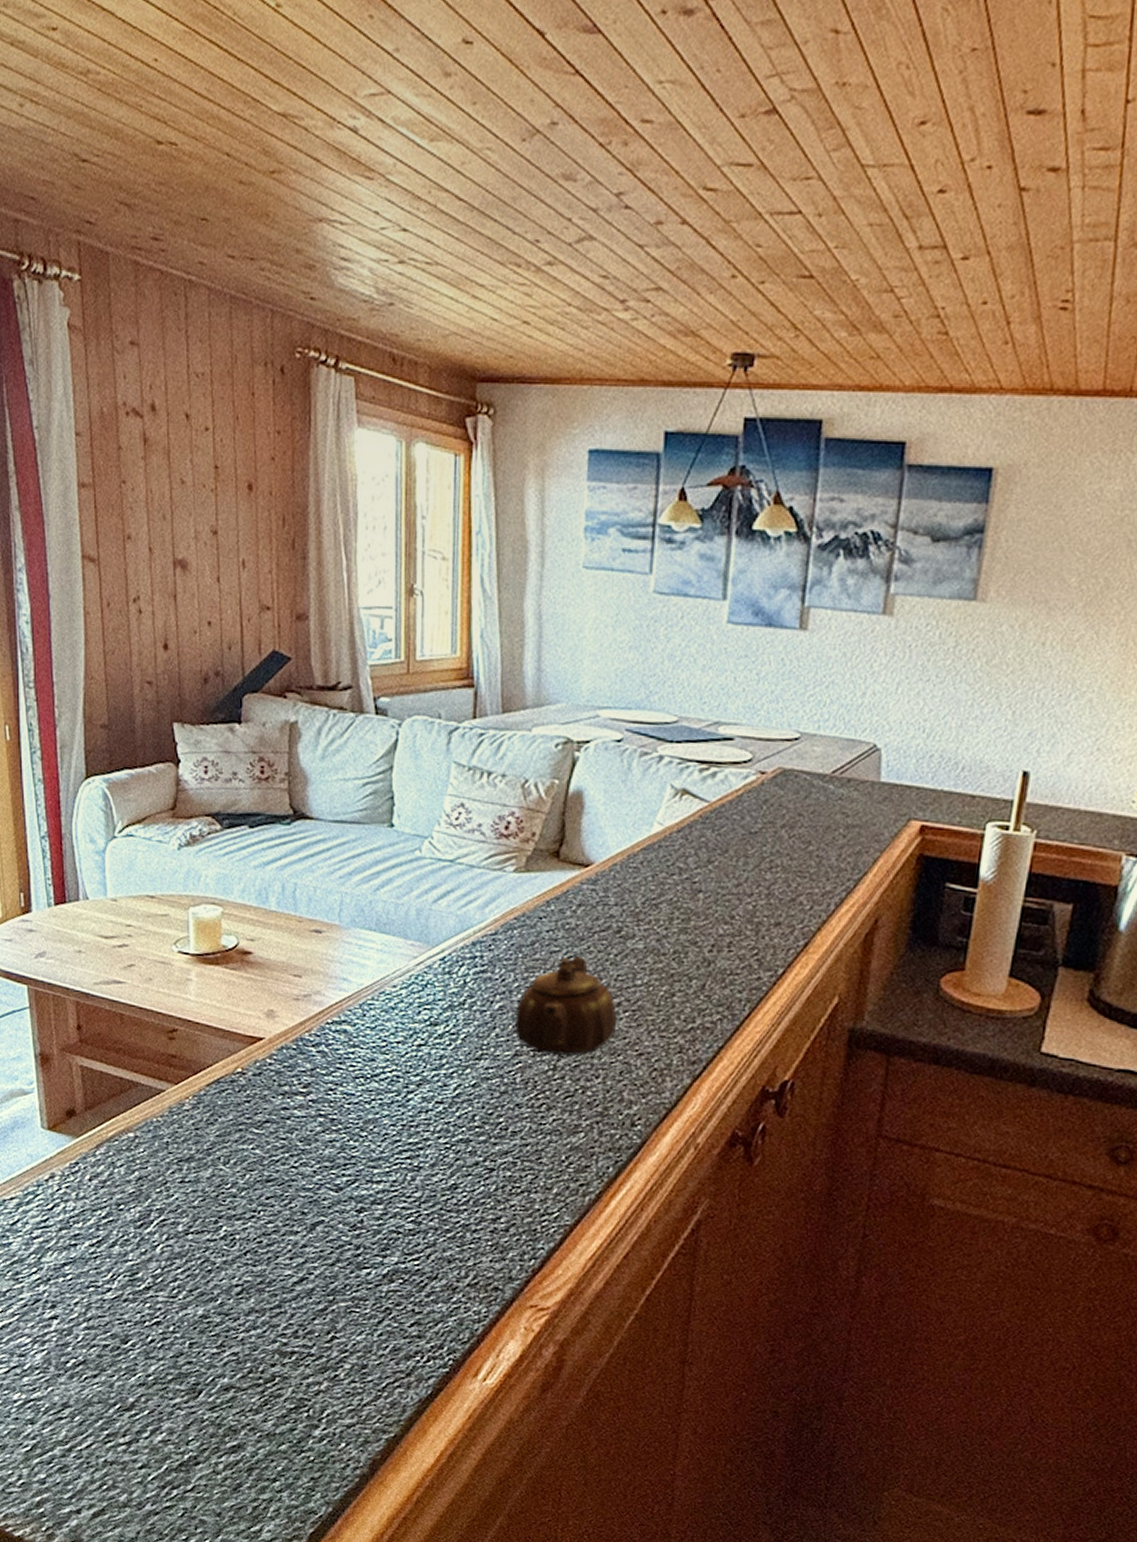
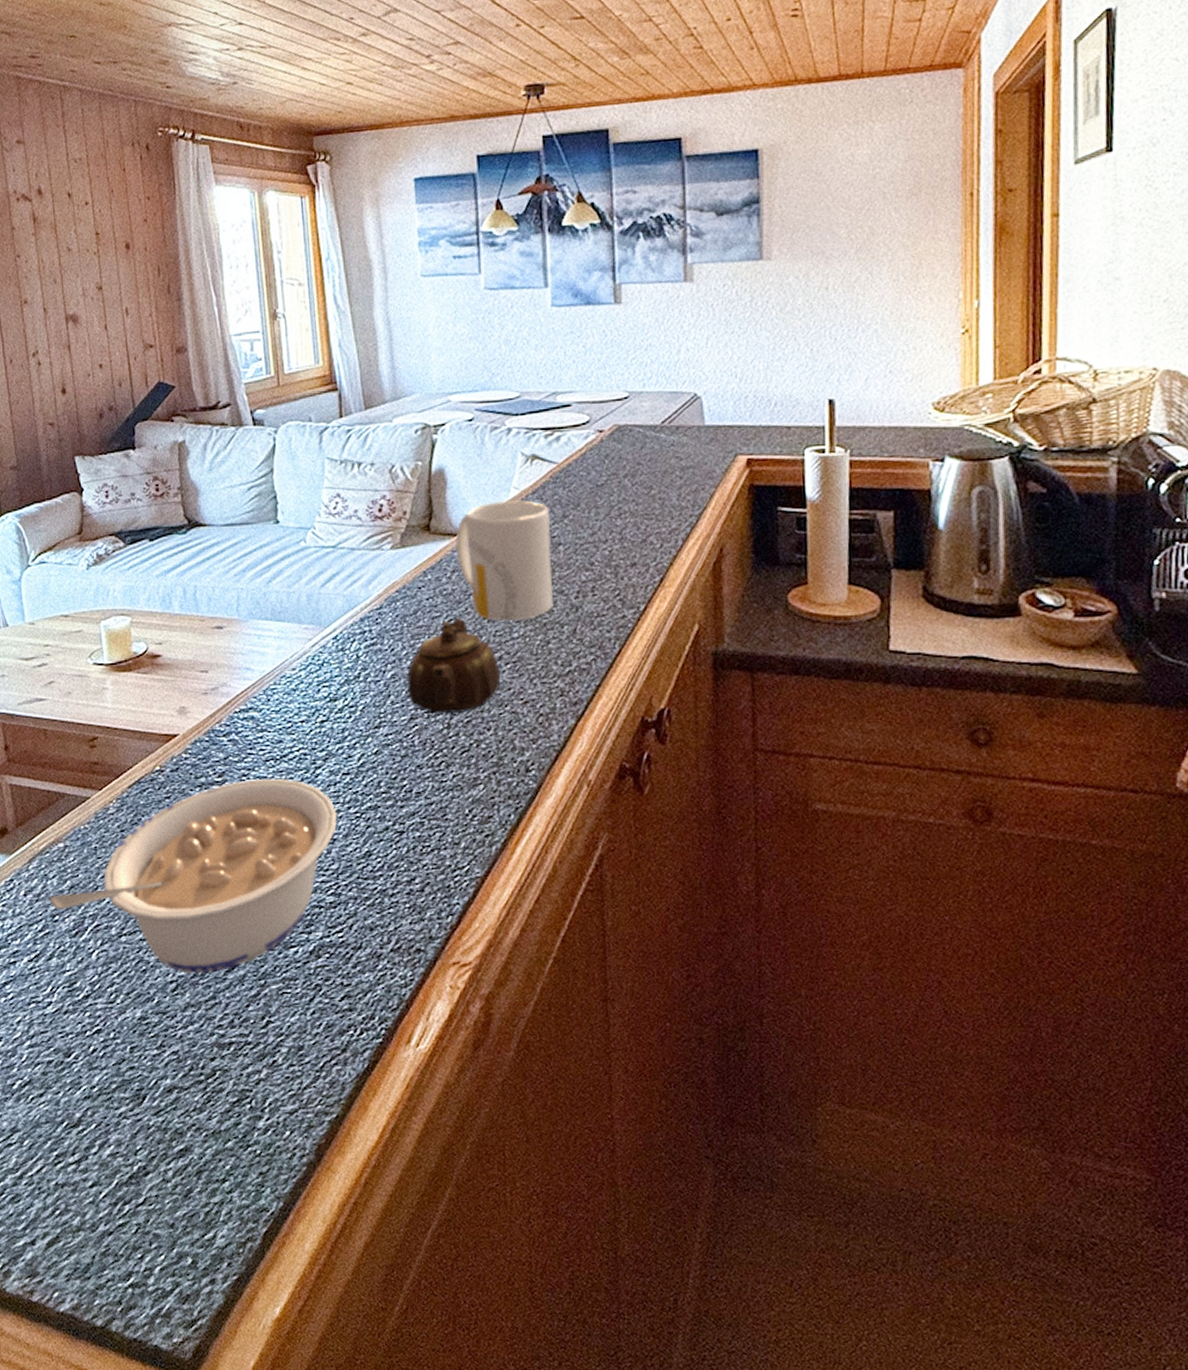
legume: none [115,1094,426,1283] -> present [49,778,338,974]
mug: none [584,835,693,967] -> present [454,499,553,622]

